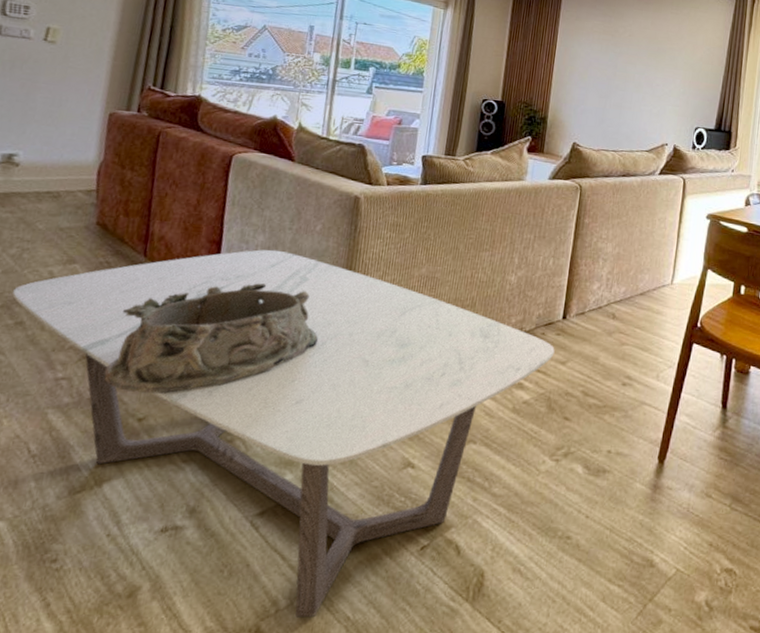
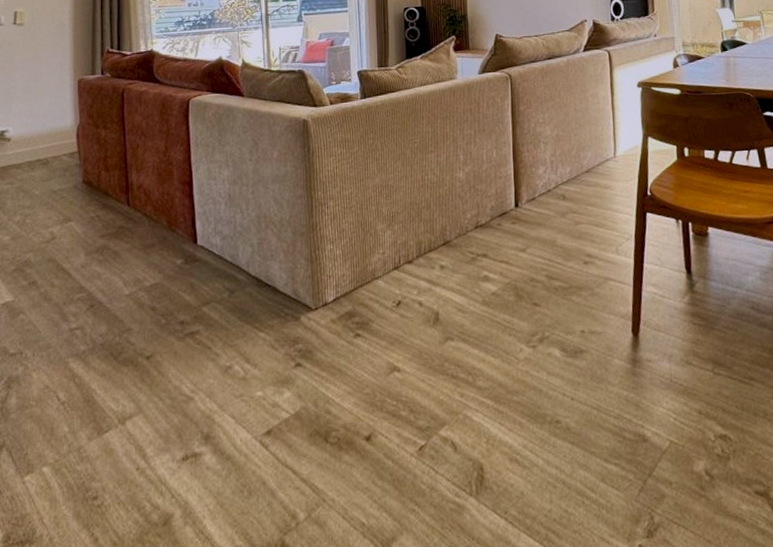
coffee table: present [11,249,555,618] -> none [22,181,513,528]
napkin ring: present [103,283,318,394] -> none [110,215,291,333]

